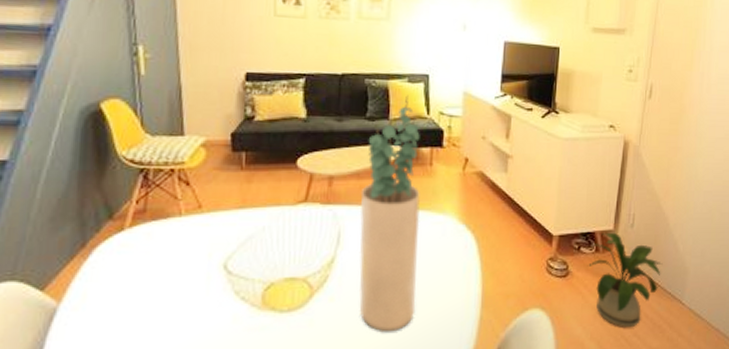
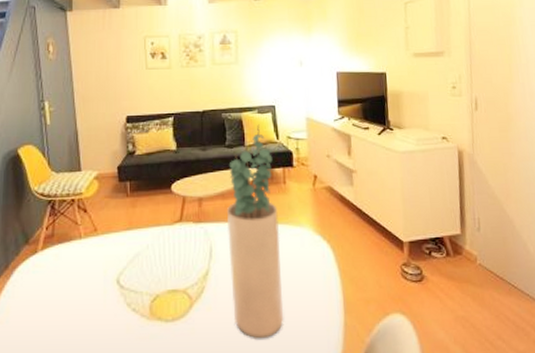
house plant: present [587,232,663,327] -> none [440,236,516,331]

